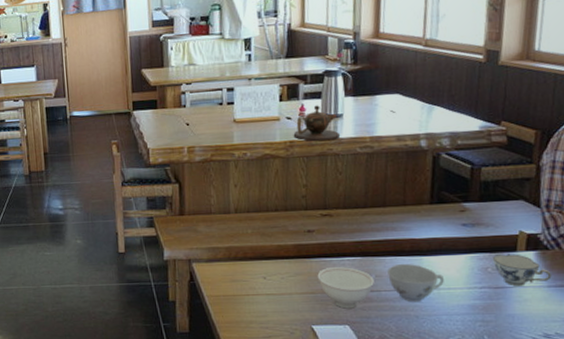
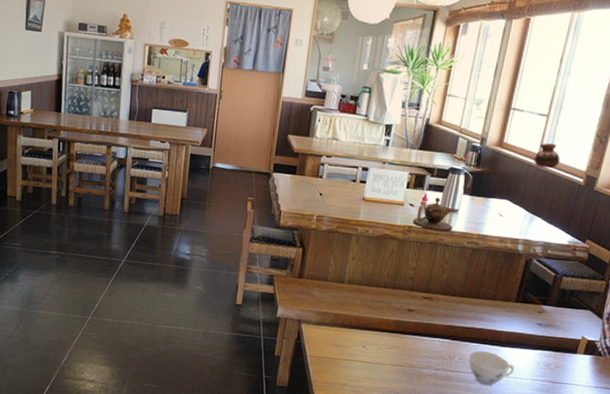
bowl: present [317,266,374,309] -> none [409,345,457,384]
vase: none [419,23,451,52] -> present [534,143,560,168]
teacup: present [493,254,552,286] -> none [556,354,600,384]

